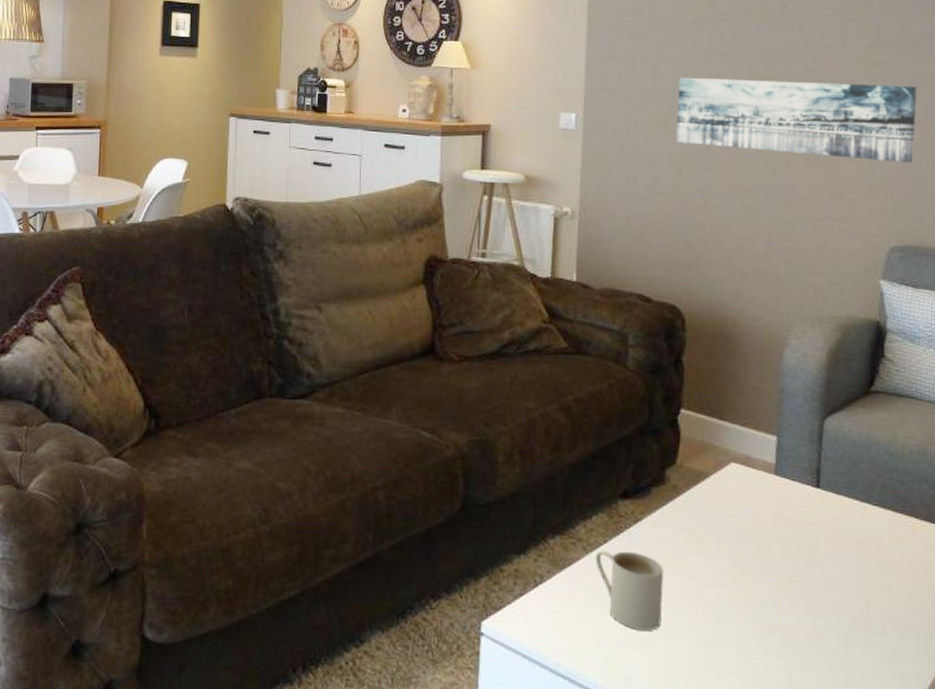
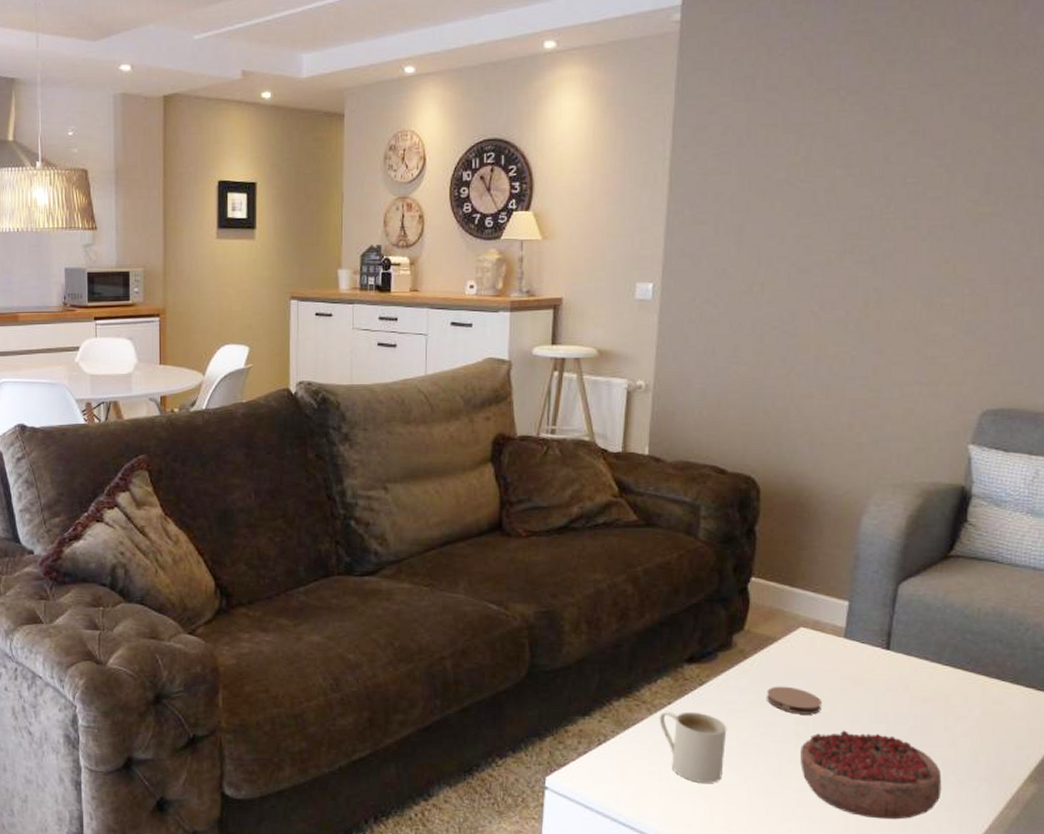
wall art: present [676,77,917,163] -> none [760,239,1026,323]
coaster: none [701,525,758,556] -> present [766,686,823,715]
decorative bowl: none [738,574,882,674] -> present [800,730,942,820]

